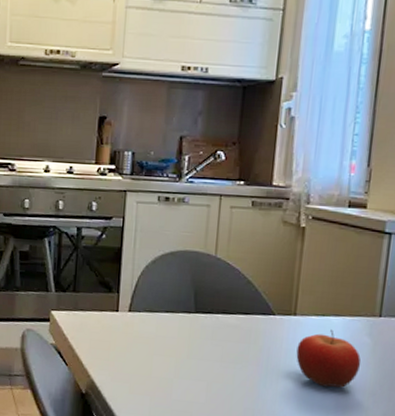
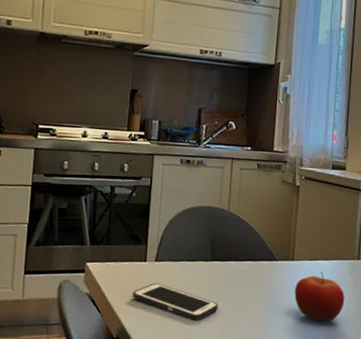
cell phone: none [102,336,203,379] -> present [132,283,219,321]

